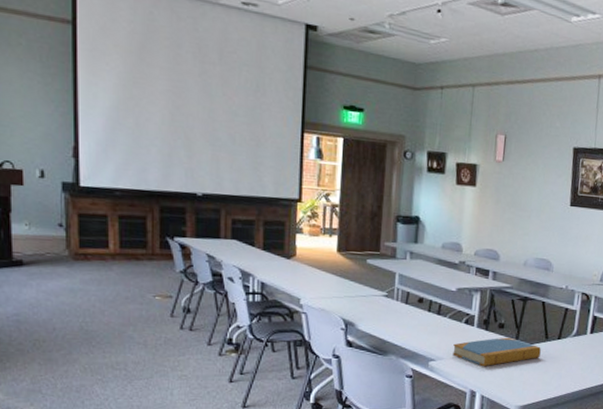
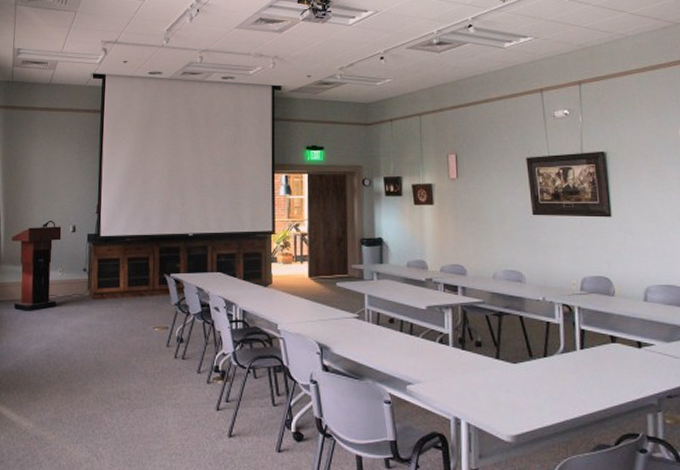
book: present [453,337,541,367] -> none [430,356,527,390]

